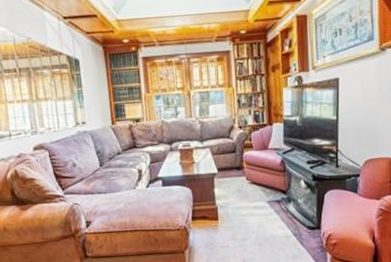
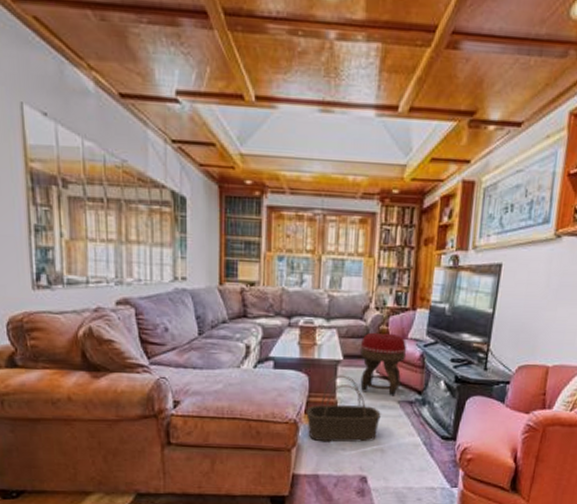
basket: none [193,185,255,243] -> present [306,375,381,443]
footstool: none [230,146,270,198] -> present [360,332,407,396]

